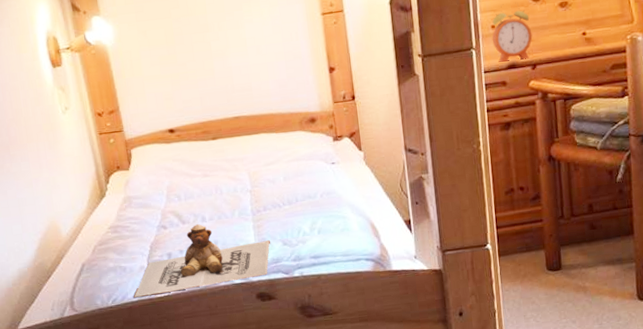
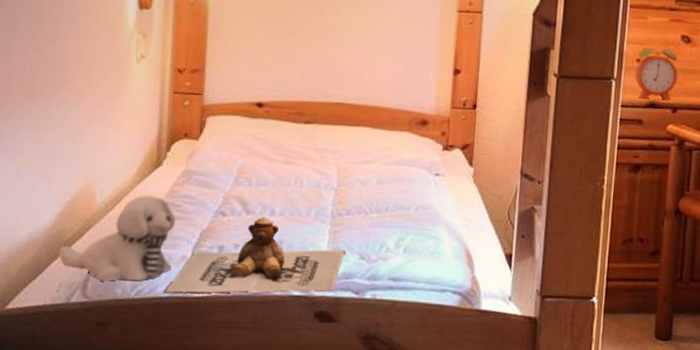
plush toy: none [44,222,135,297] -> present [58,195,176,281]

